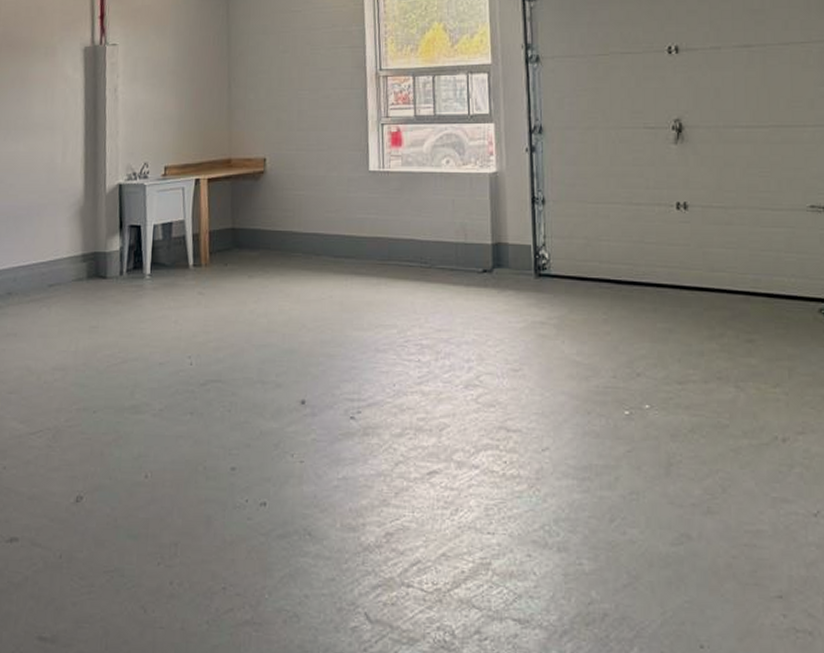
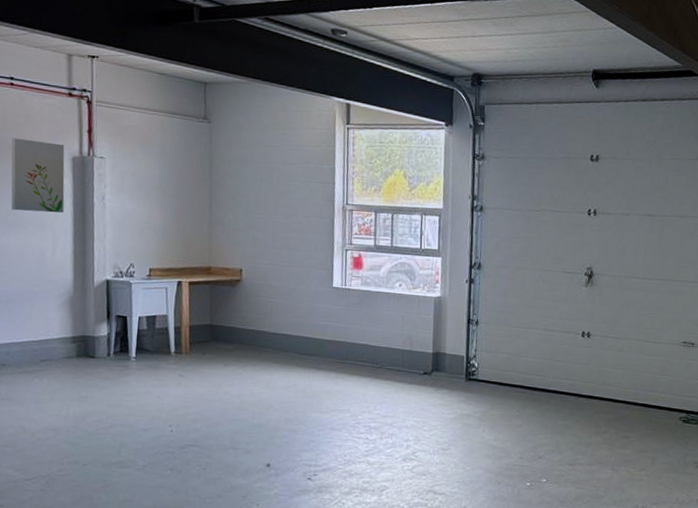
wall art: none [21,33,77,113] -> present [11,138,65,213]

